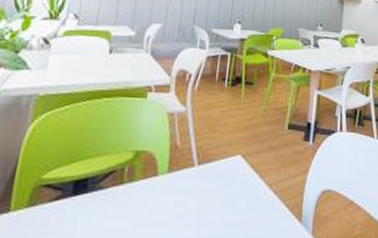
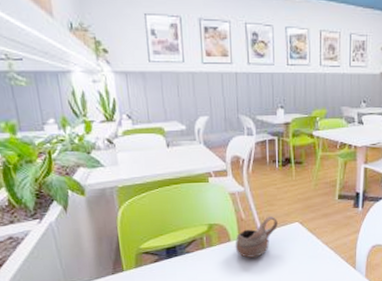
cup: none [160,145,217,199] -> present [235,216,278,258]

